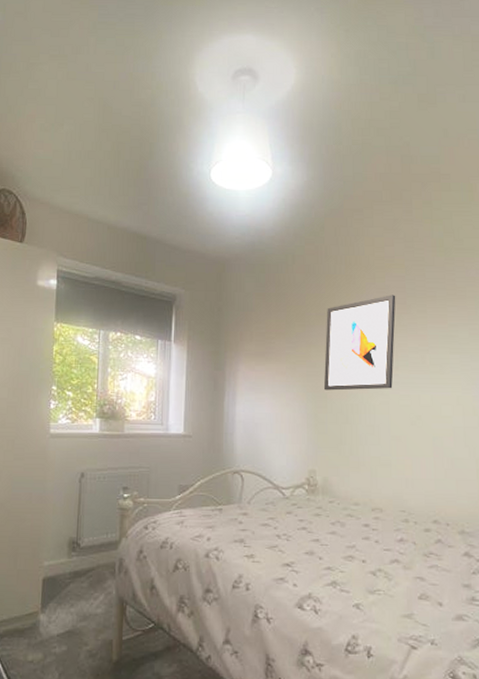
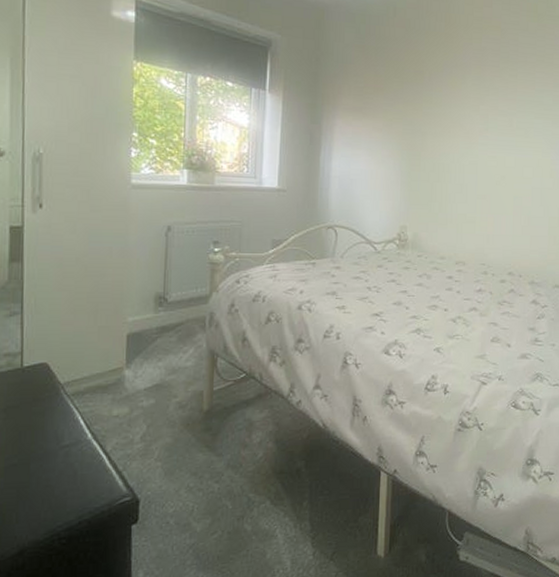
wall art: present [324,295,396,391] -> none [419,57,491,150]

